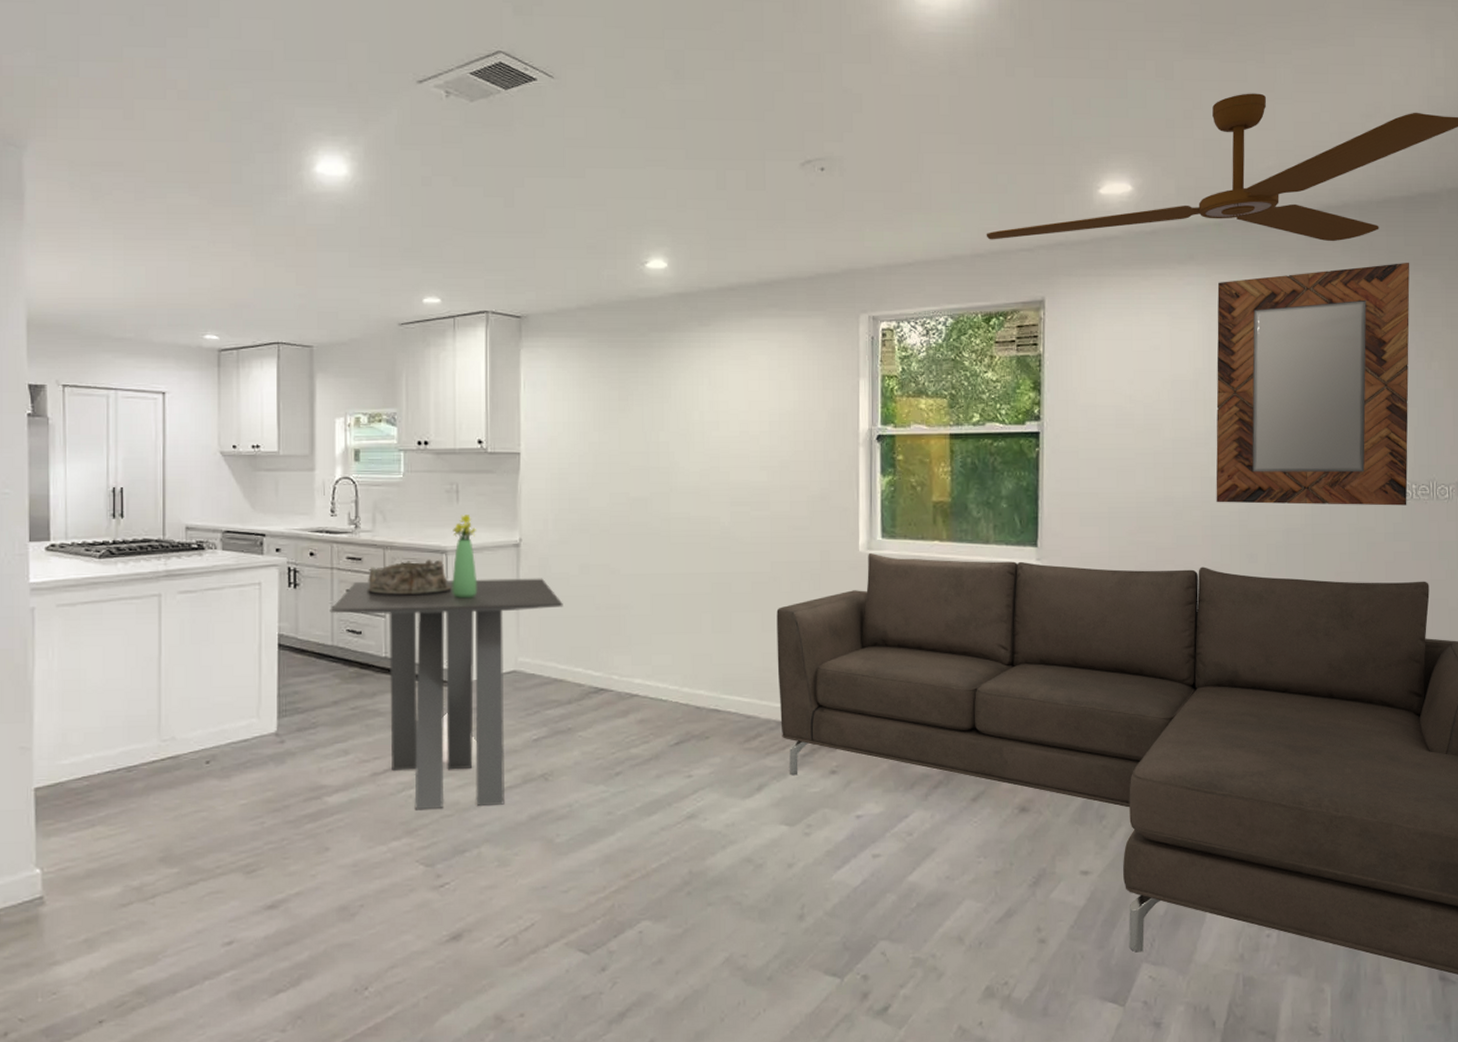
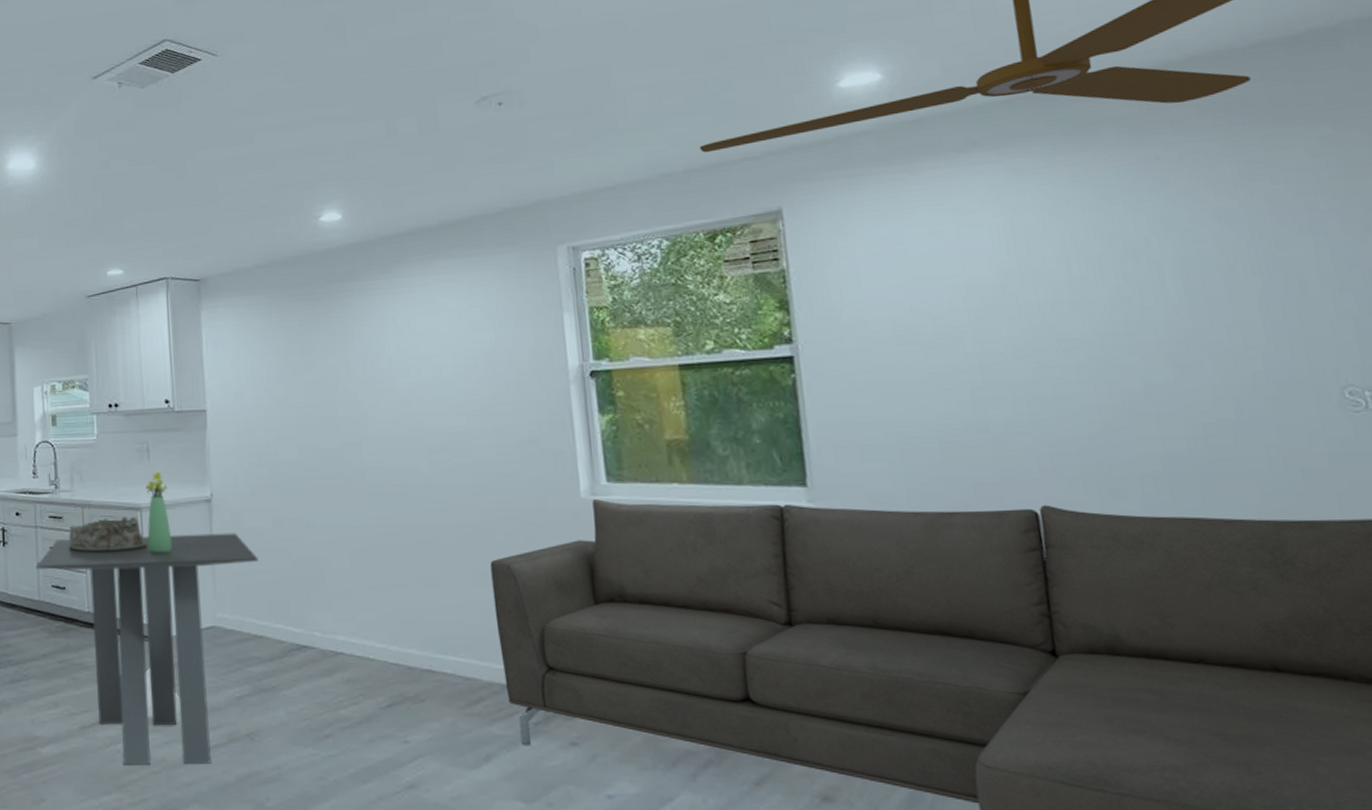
home mirror: present [1216,262,1410,506] -> none [1016,114,1361,427]

